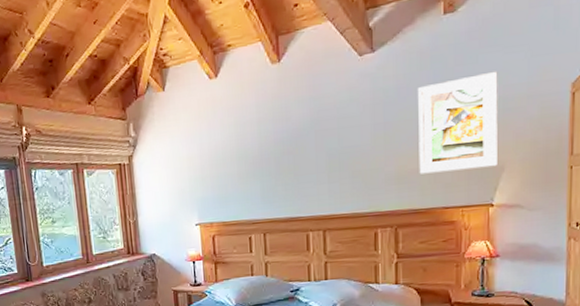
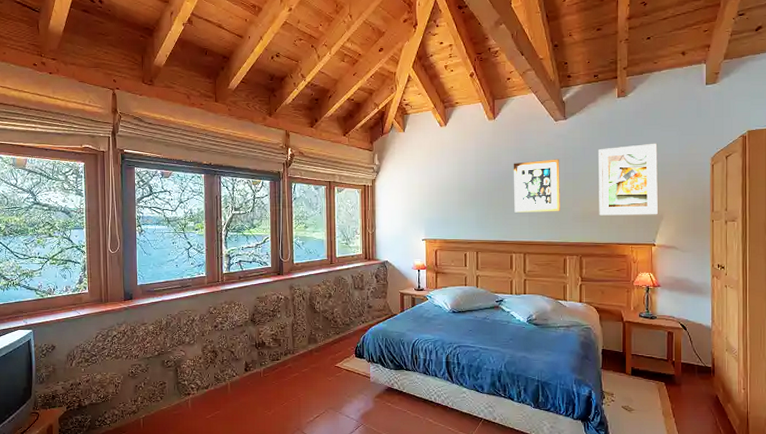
wall art: none [305,105,369,181] -> present [513,159,560,213]

